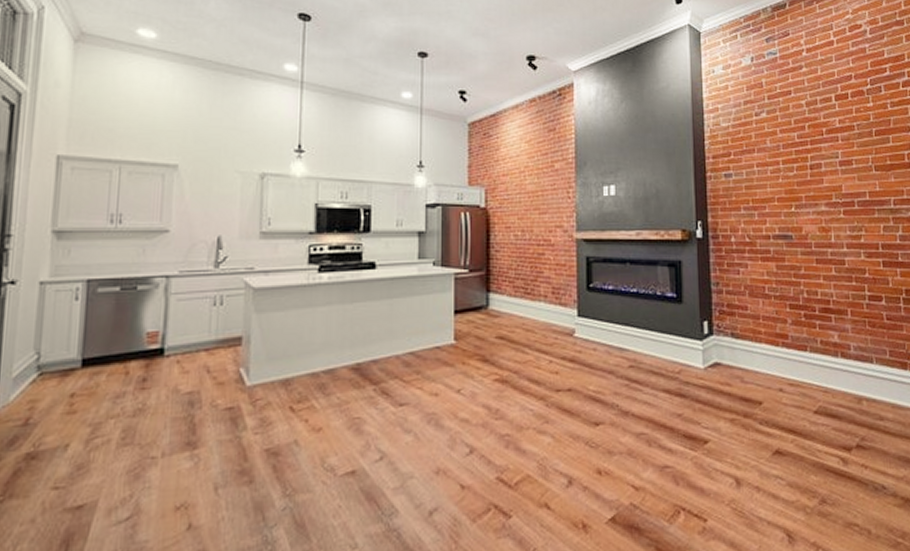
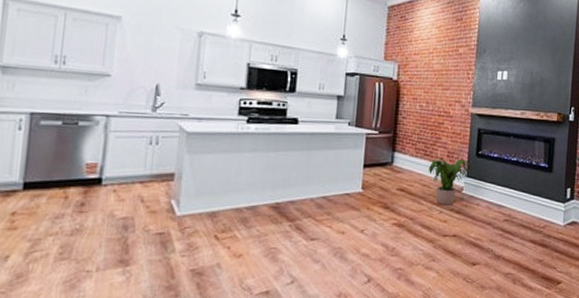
potted plant: none [530,295,581,353] -> present [428,159,471,205]

